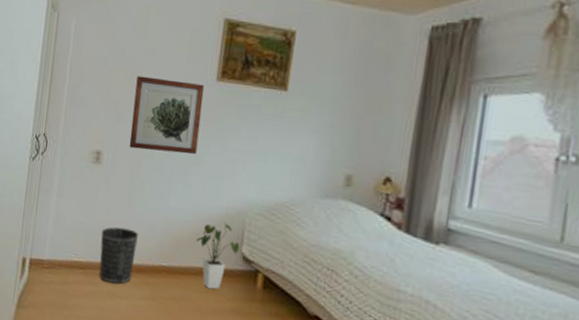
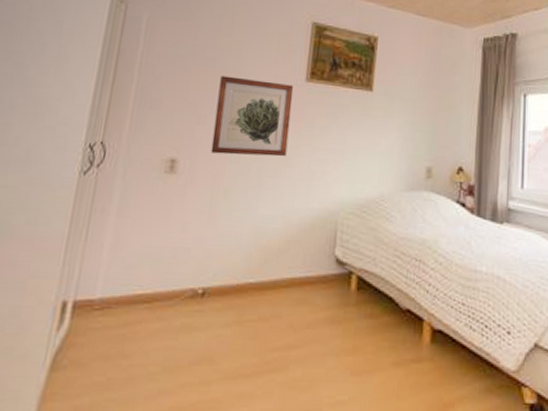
wastebasket: present [99,227,138,285] -> none [170,245,221,315]
house plant: present [196,222,240,290] -> none [287,225,333,301]

